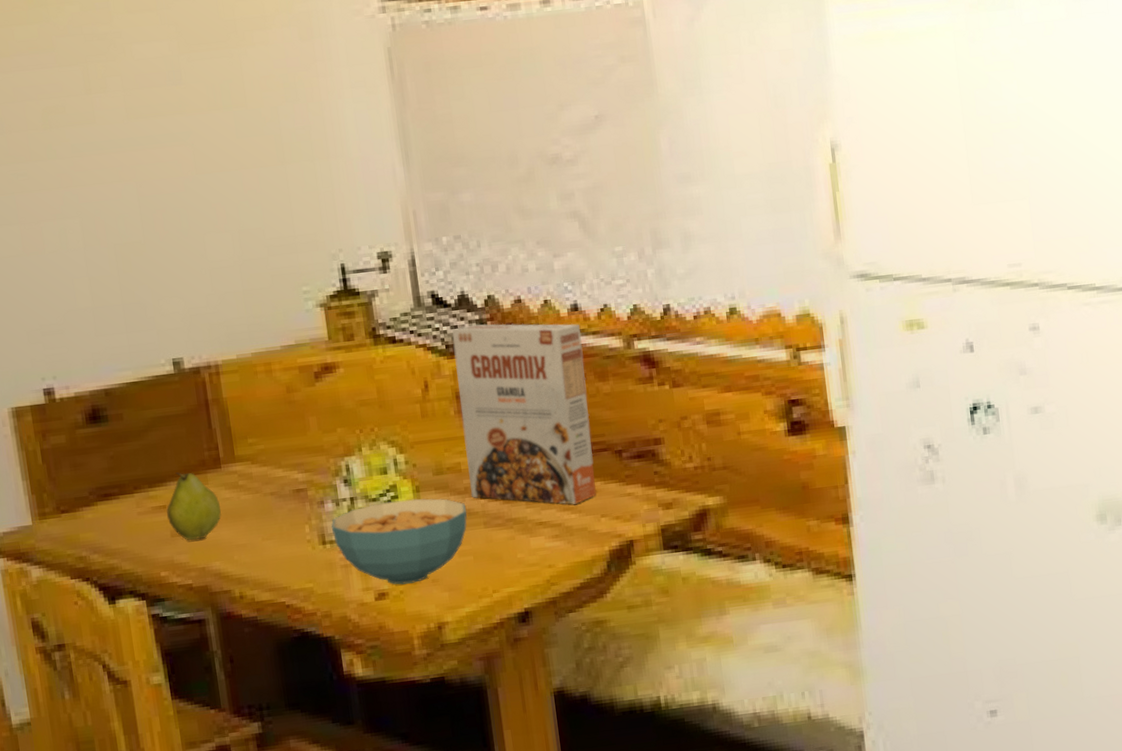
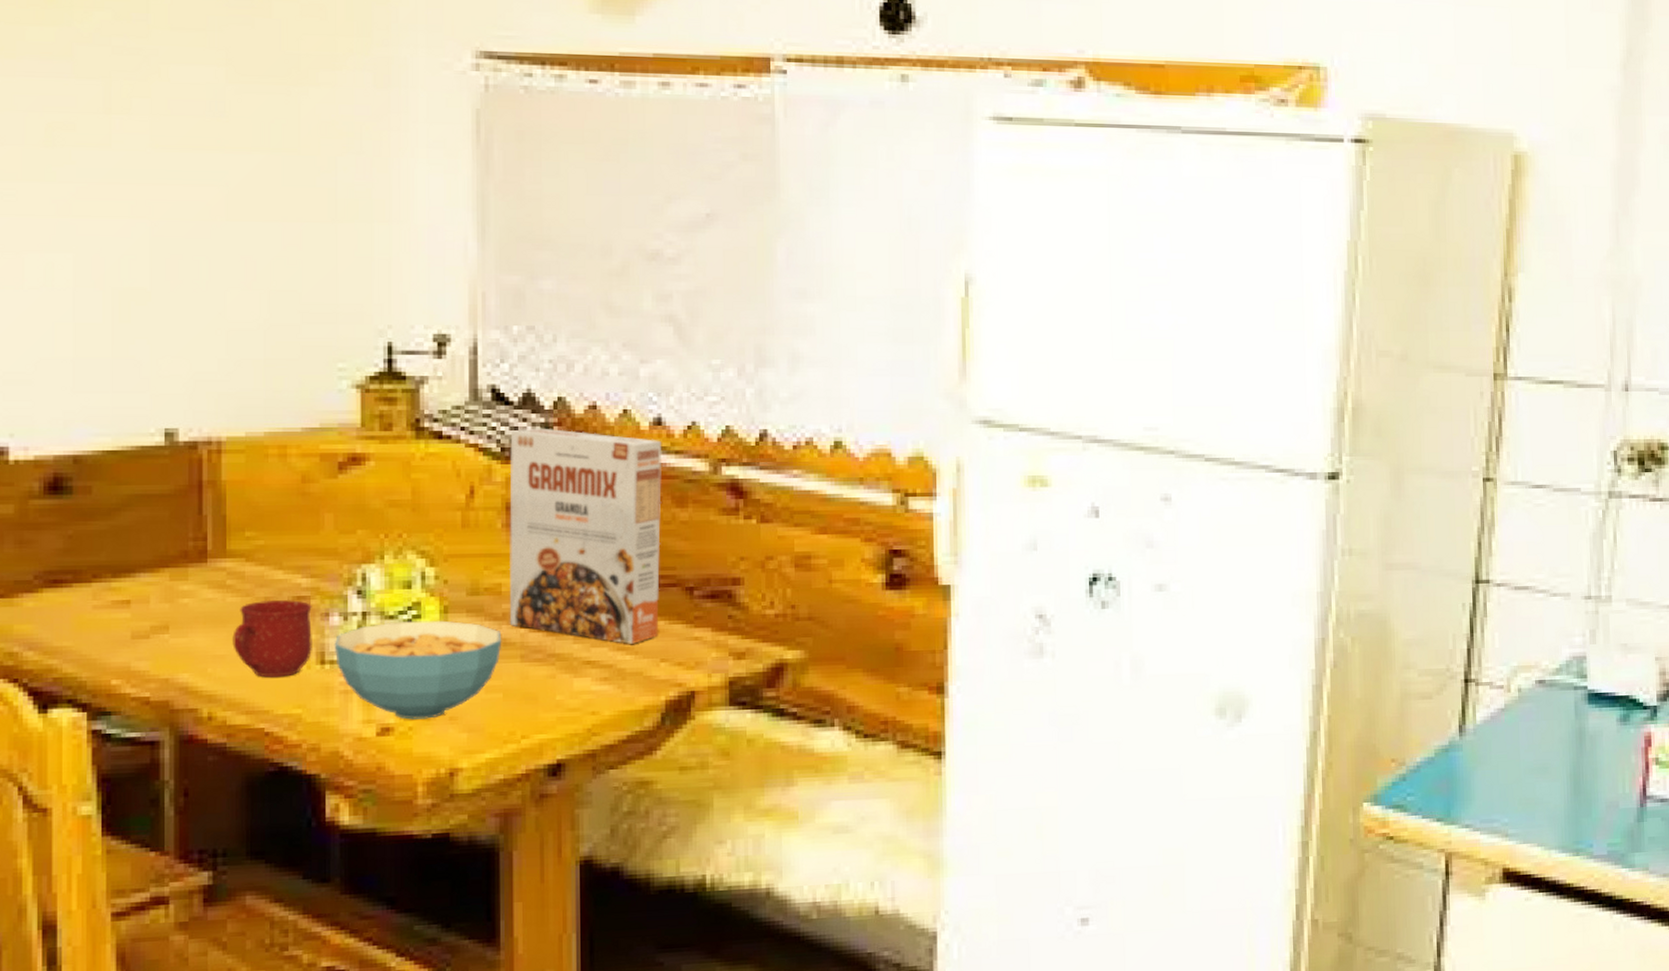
fruit: present [166,472,221,540] -> none [129,562,199,645]
mug: none [250,492,315,560] -> present [232,599,312,678]

